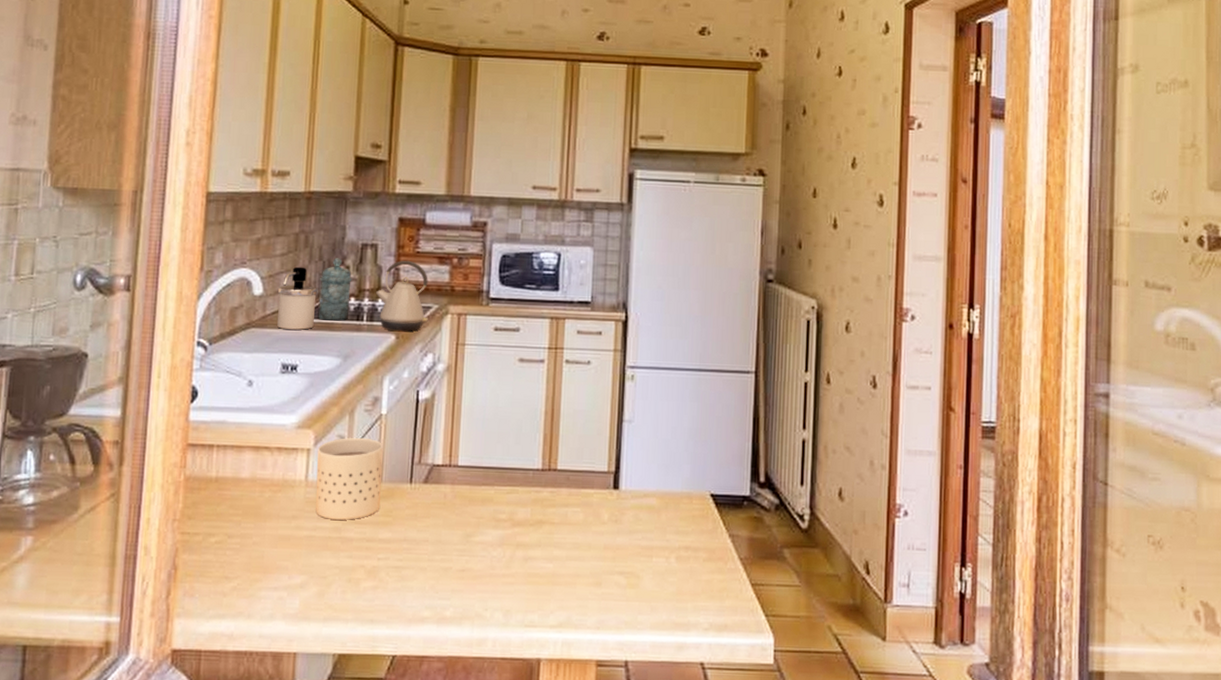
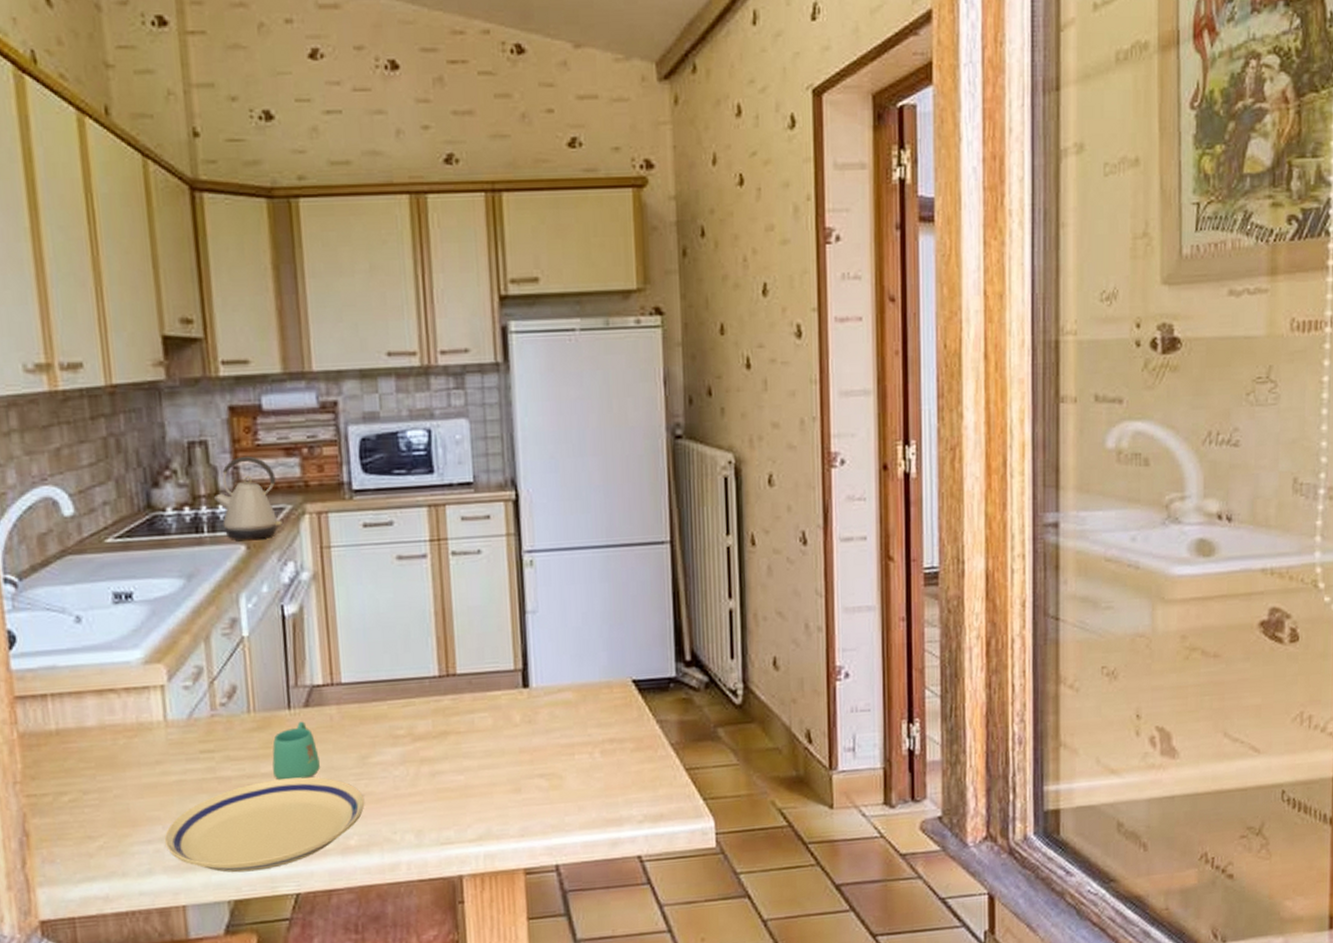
soap dispenser: present [277,266,318,330] -> none [93,476,144,553]
plate: none [288,546,464,629] -> present [164,777,365,873]
mug: present [316,437,383,520] -> none [172,665,258,760]
canister: present [318,258,353,321] -> none [141,461,186,537]
mug: none [389,496,430,548] -> present [272,721,320,780]

